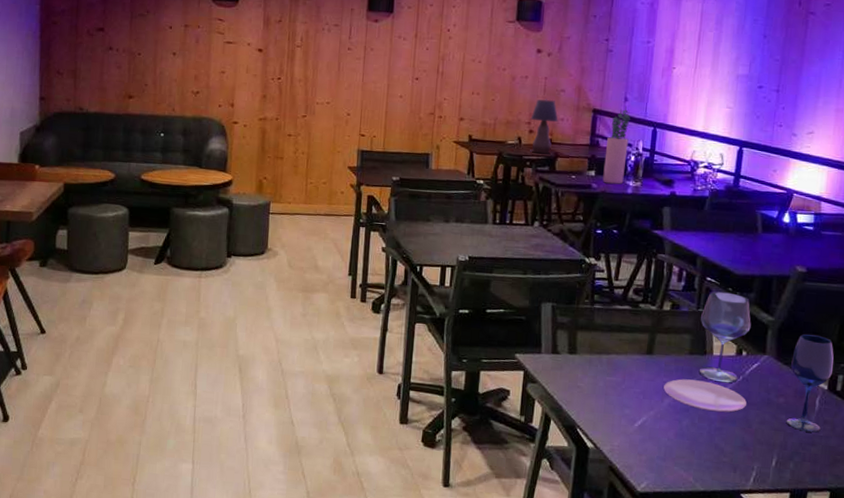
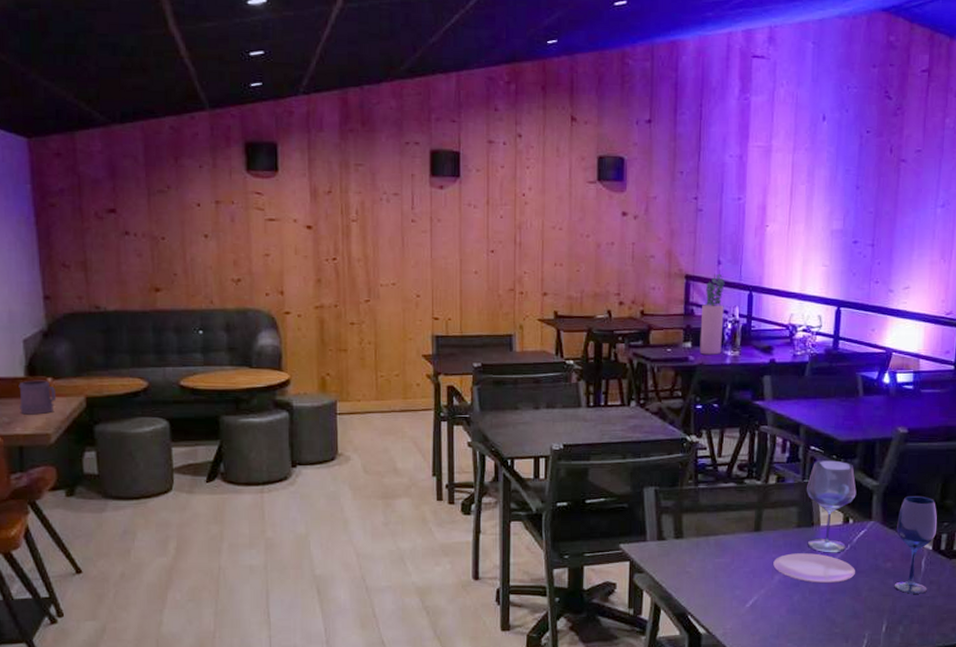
beer mug: none [11,166,41,196] -> present [19,380,57,415]
table lamp: present [530,99,558,154] -> none [619,267,649,327]

